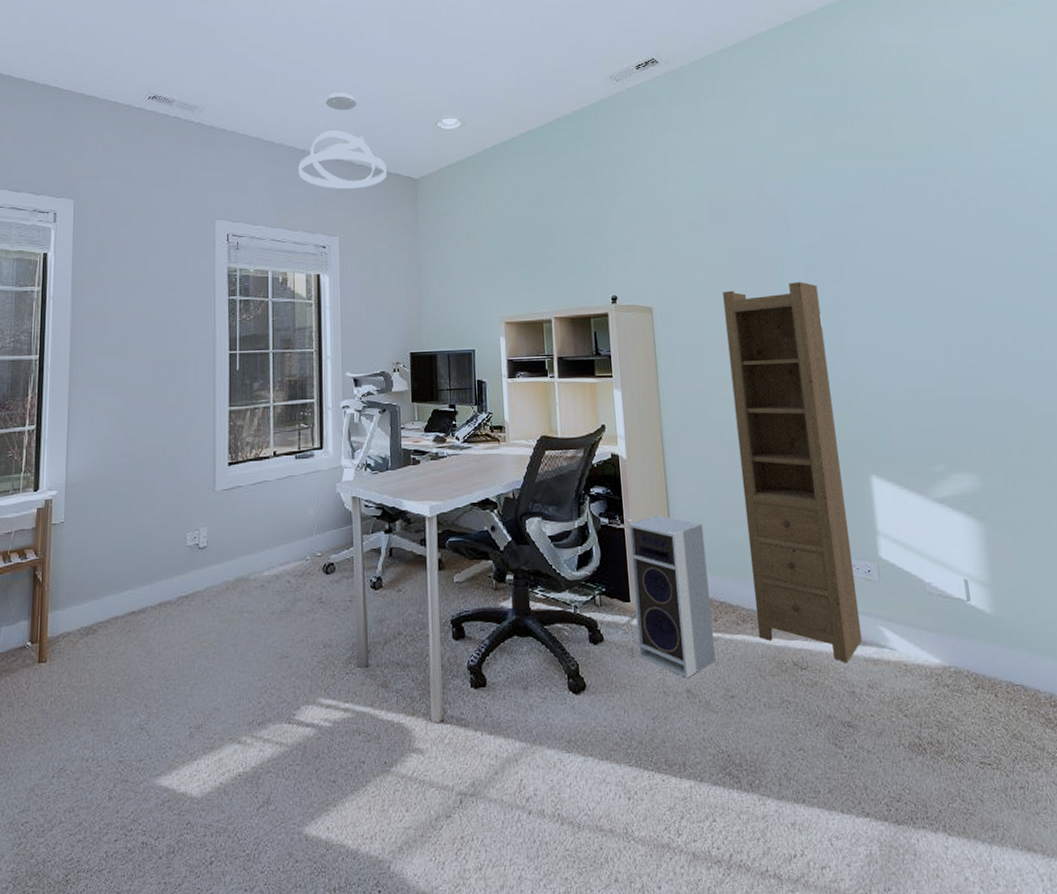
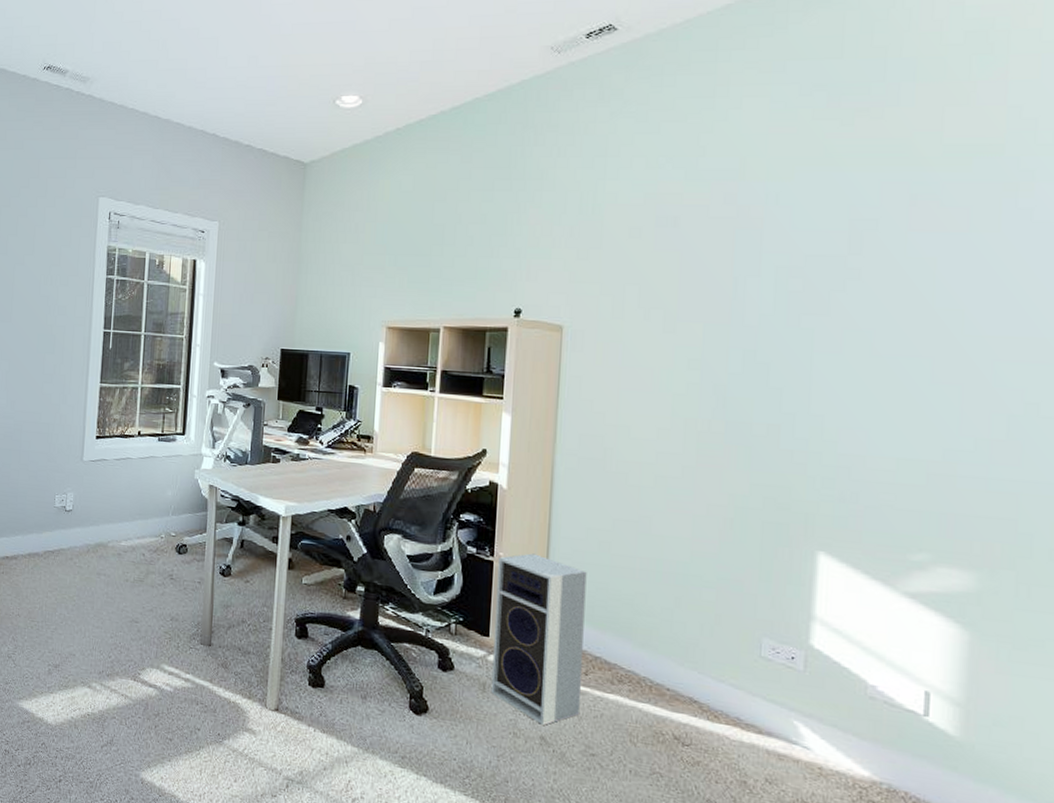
pendant light: present [298,92,387,189] -> none [183,64,276,170]
shelving unit: present [723,282,863,663] -> none [636,312,788,751]

